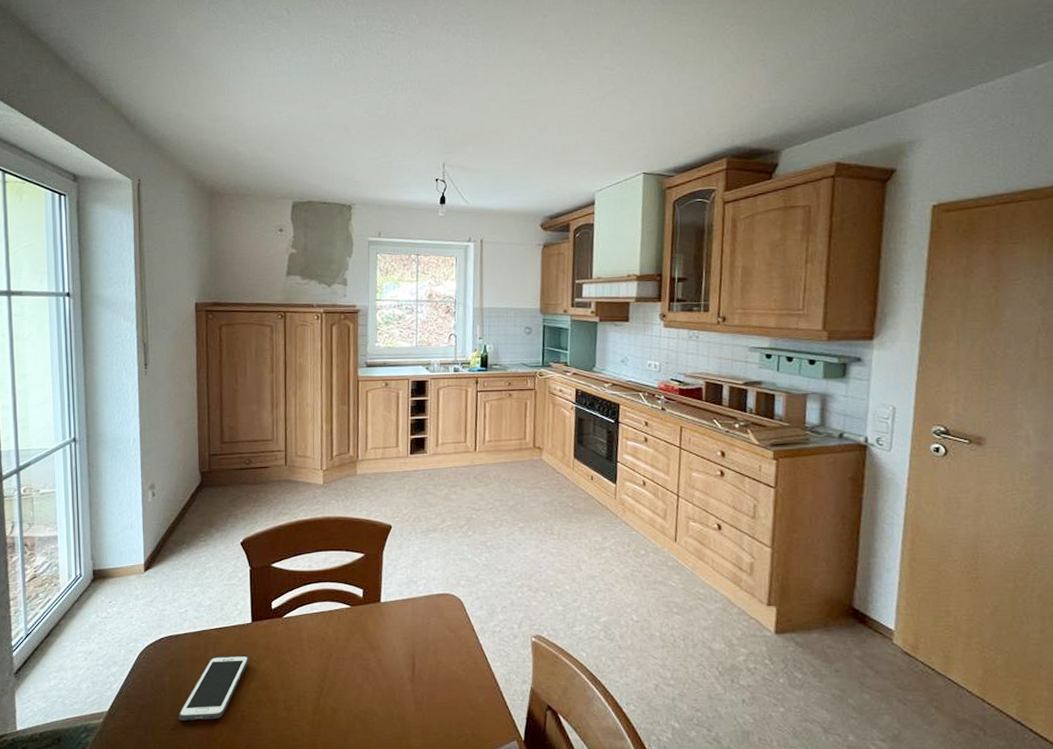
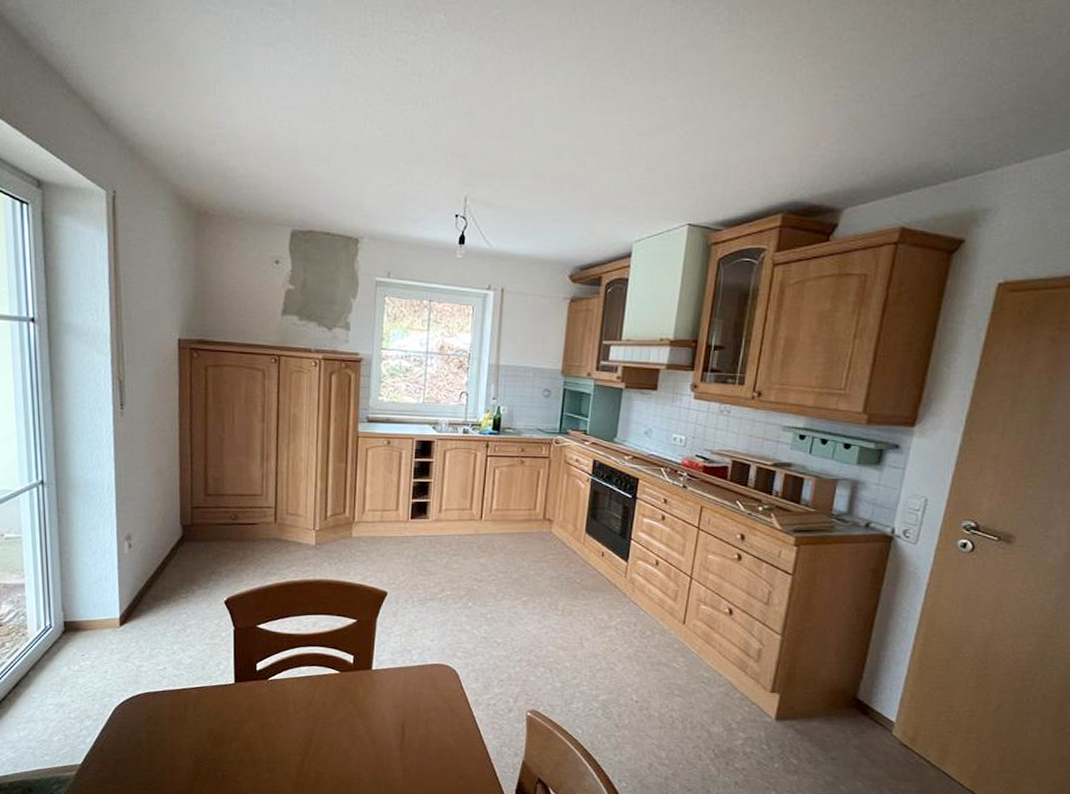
cell phone: present [178,655,249,721] -> none [156,714,231,777]

